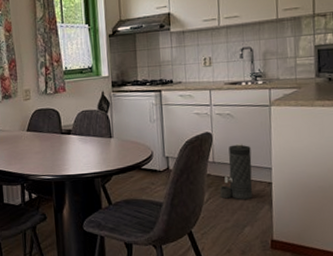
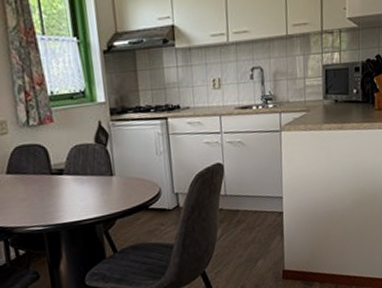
canister: present [219,143,253,200] -> none [232,172,265,233]

